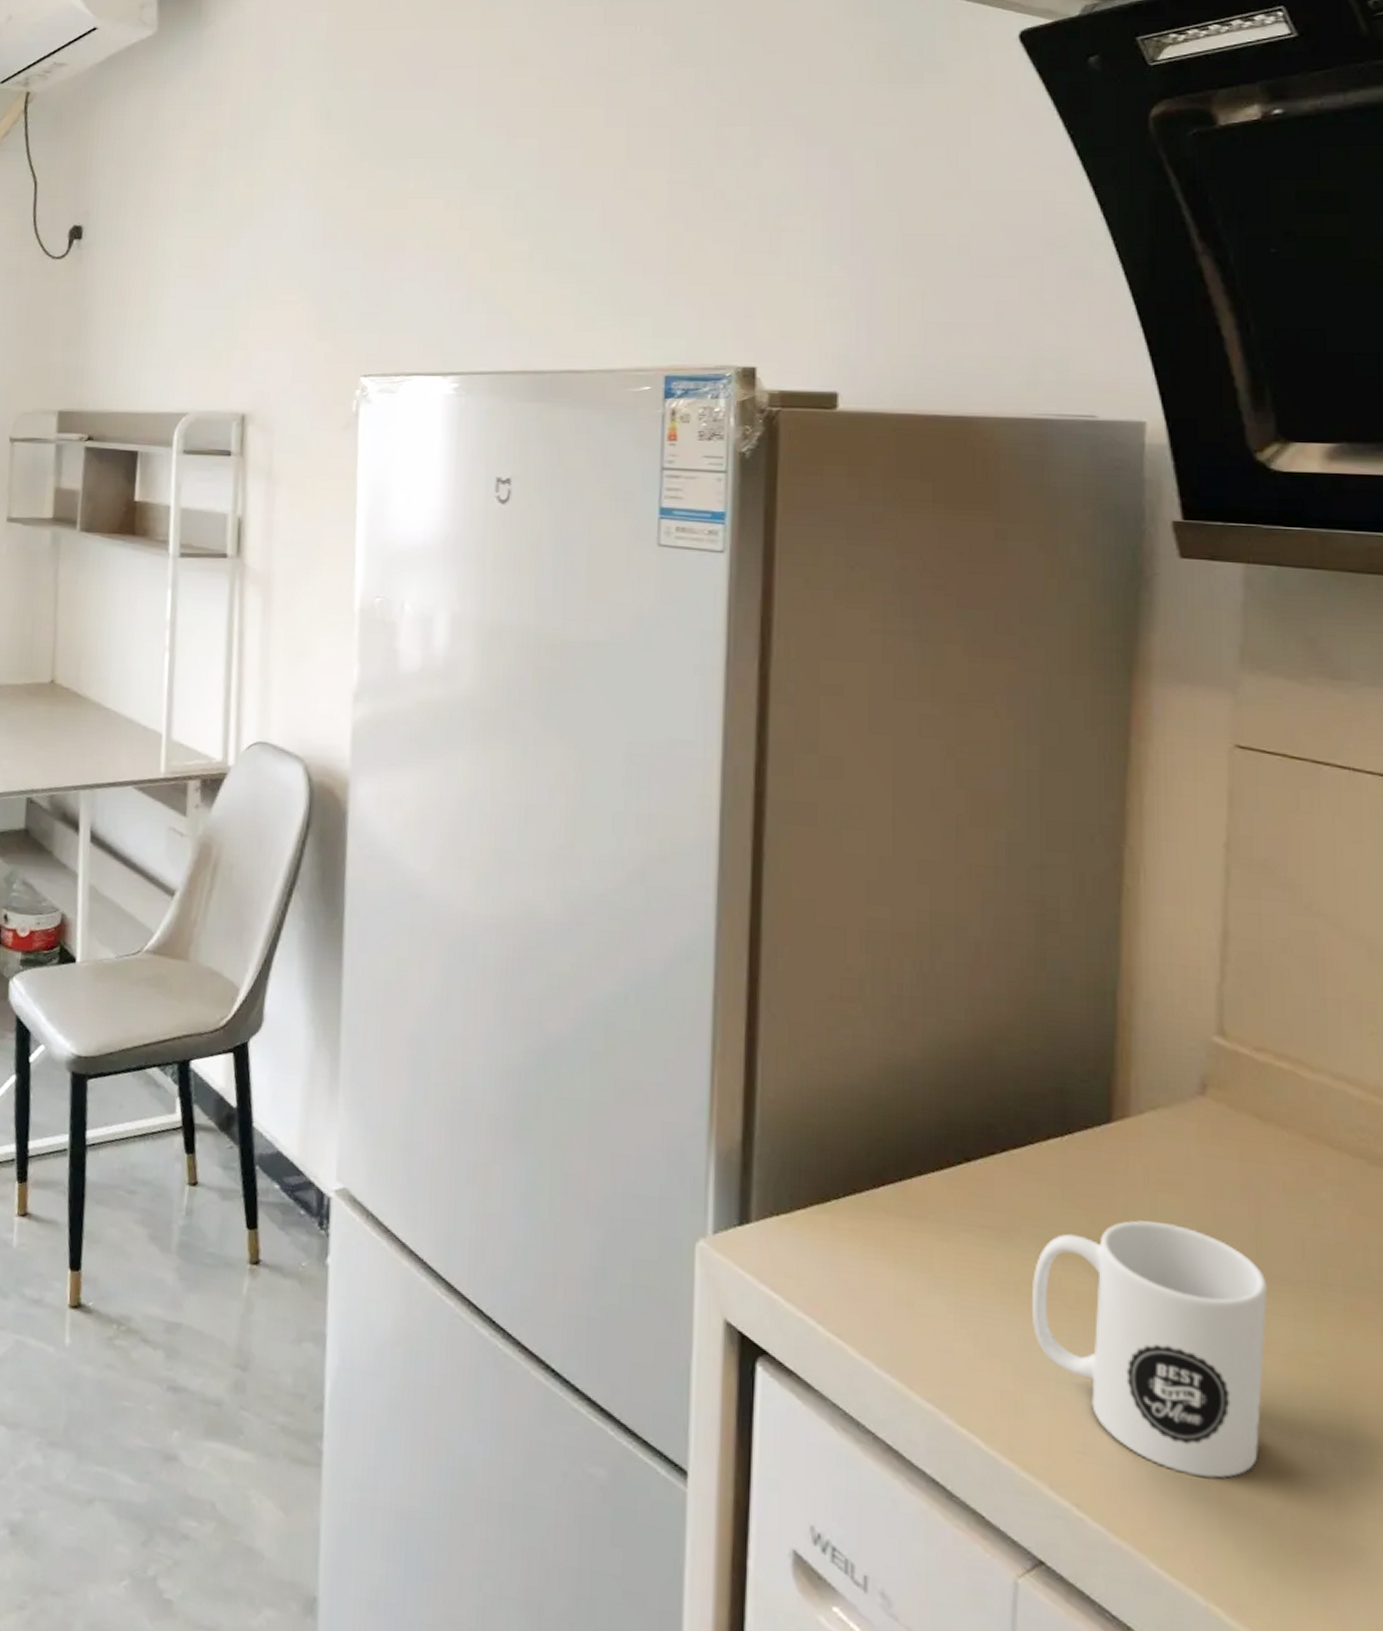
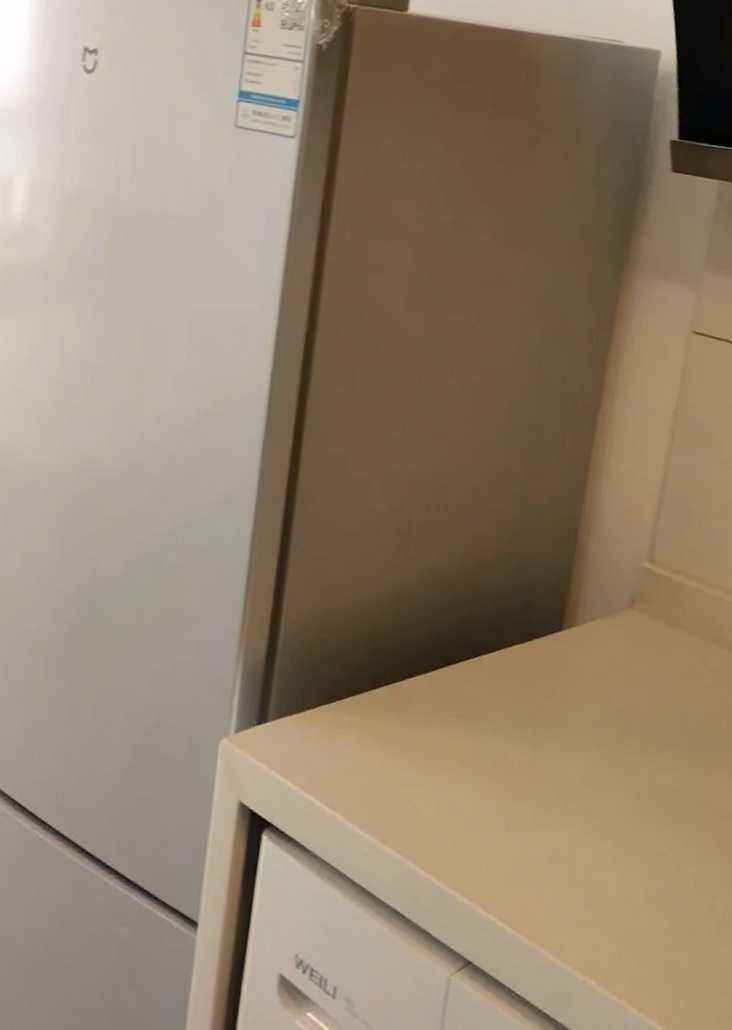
mug: present [1033,1220,1267,1479] -> none [484,705,658,890]

